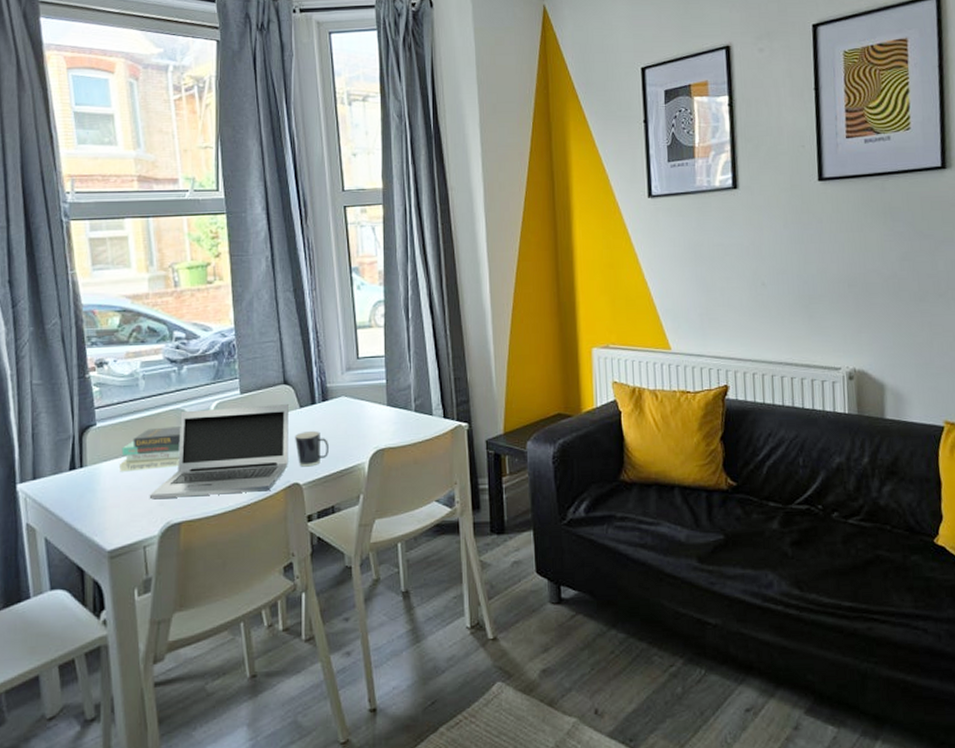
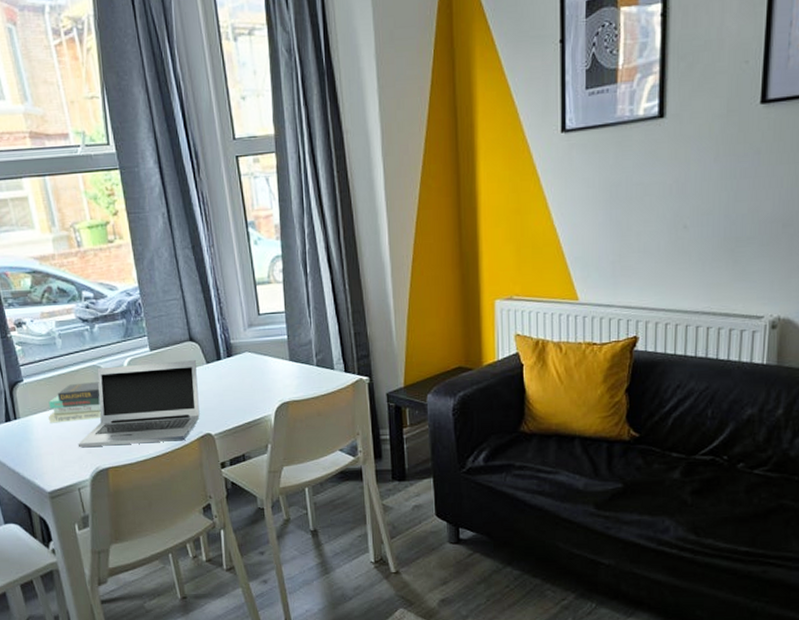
mug: present [295,431,330,467] -> none [204,386,237,419]

